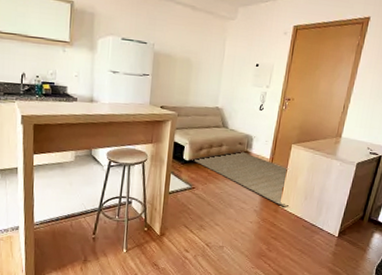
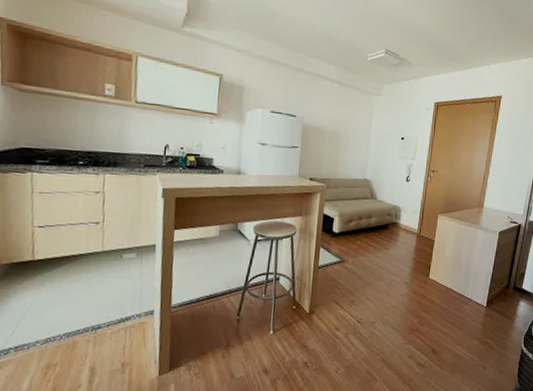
rug: present [192,150,290,207] -> none [342,221,439,278]

